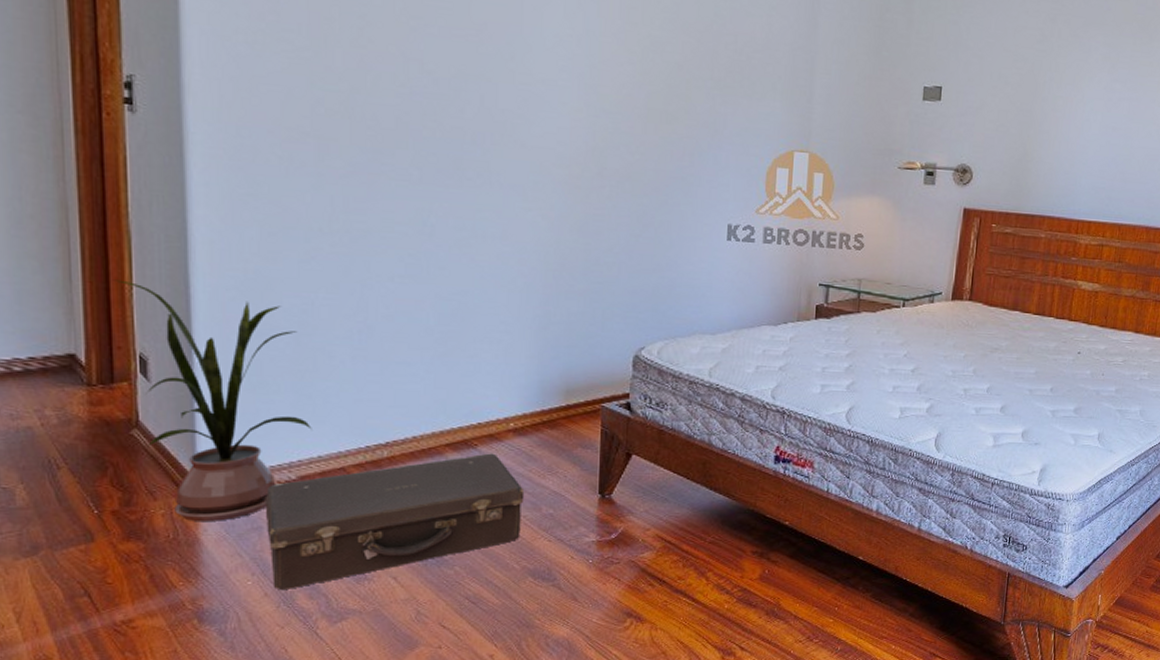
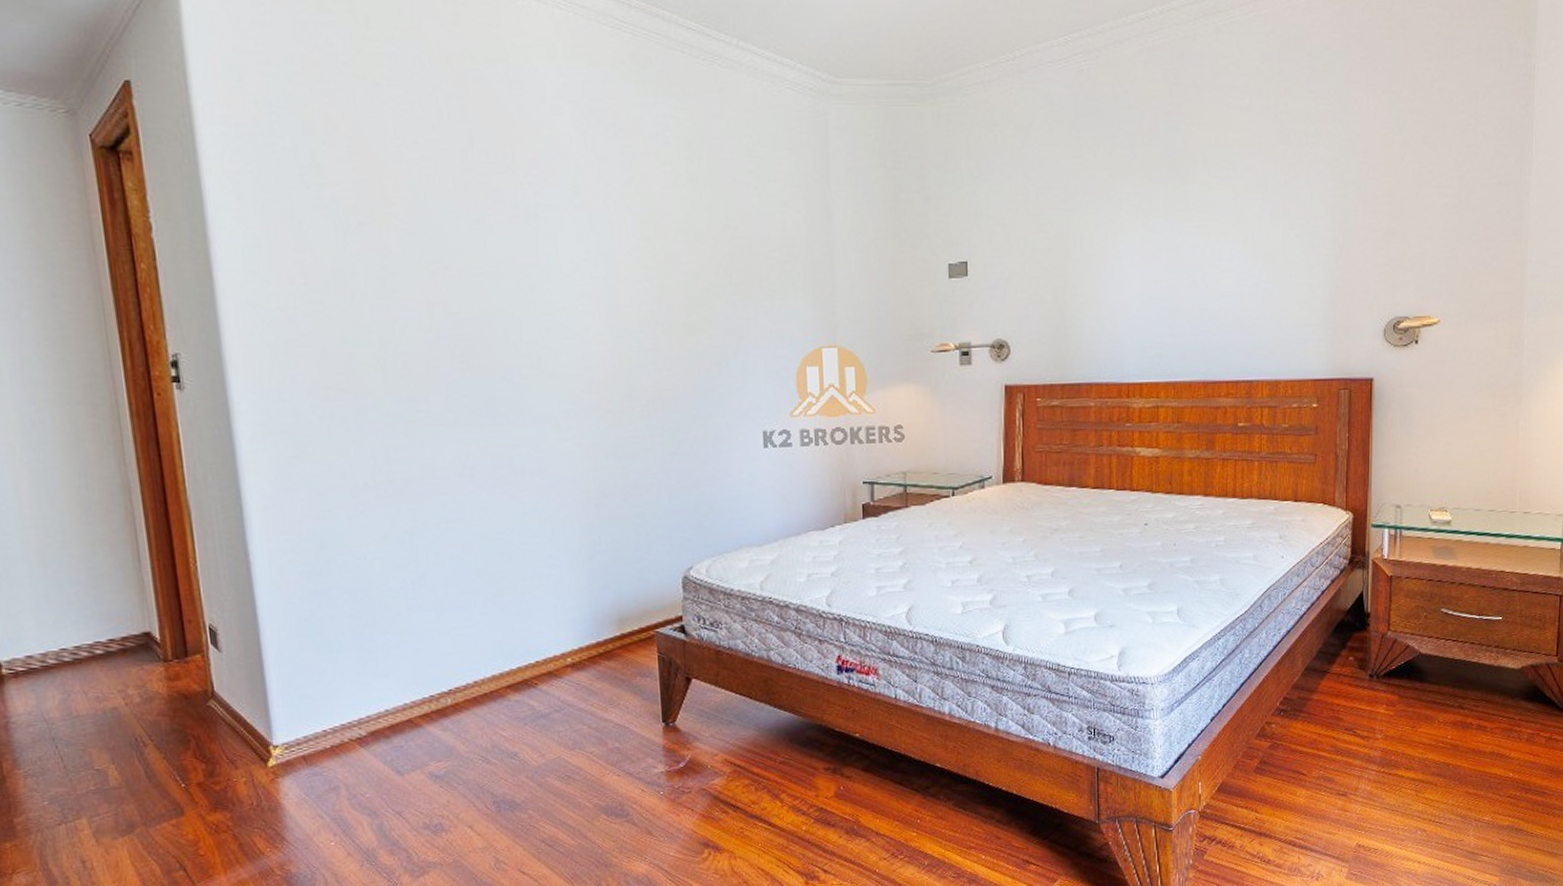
house plant: present [114,279,312,523] -> none [179,554,377,787]
suitcase: present [265,453,525,591] -> none [339,691,589,849]

